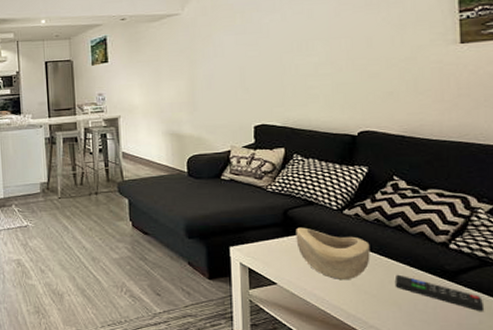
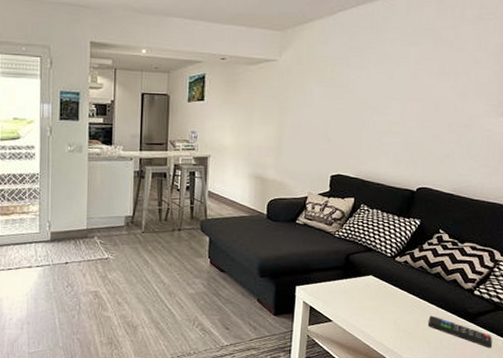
decorative bowl: present [296,227,370,279] -> none [353,271,413,319]

